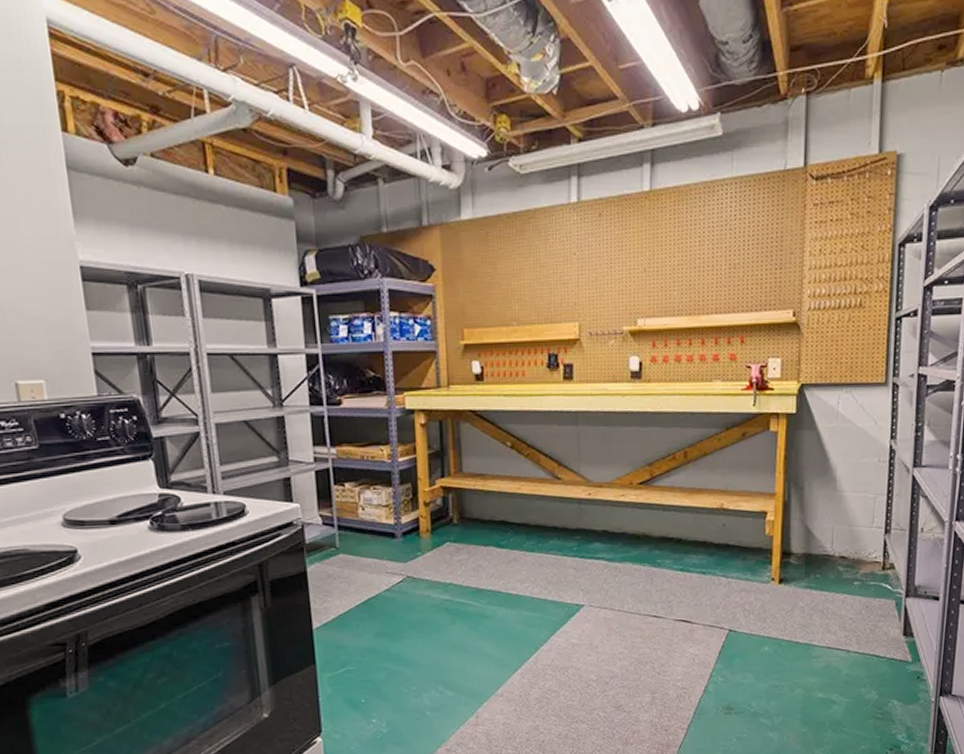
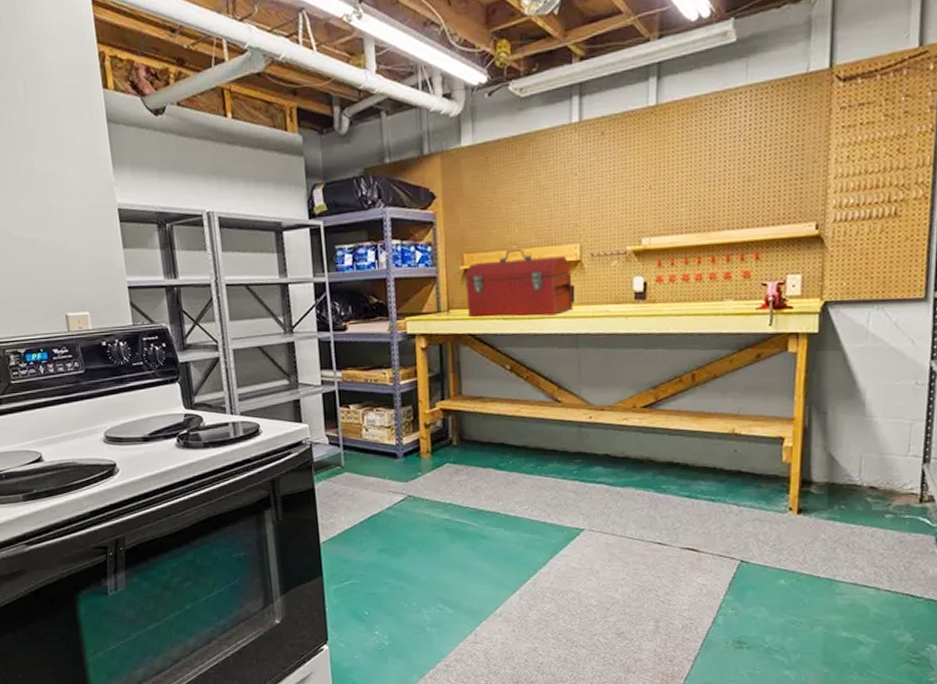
toolbox: none [465,325,572,394] -> present [465,248,572,317]

